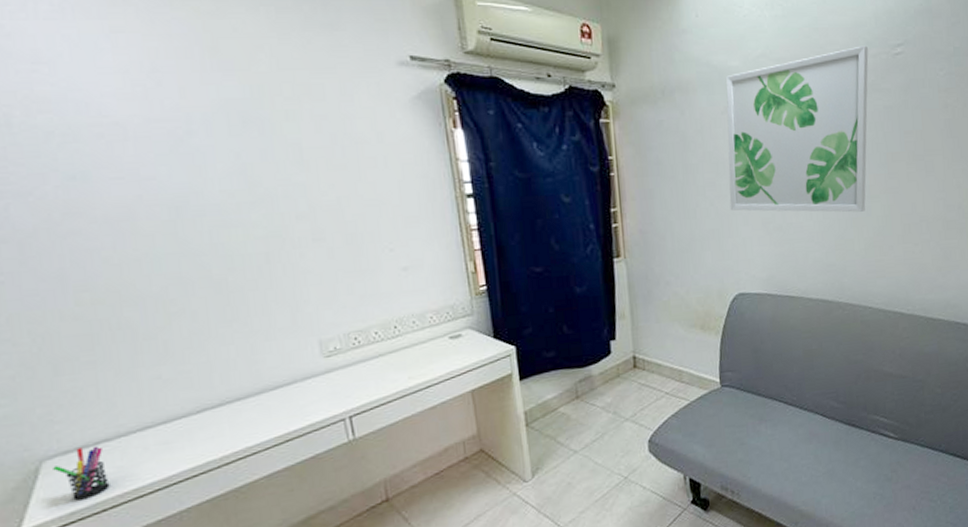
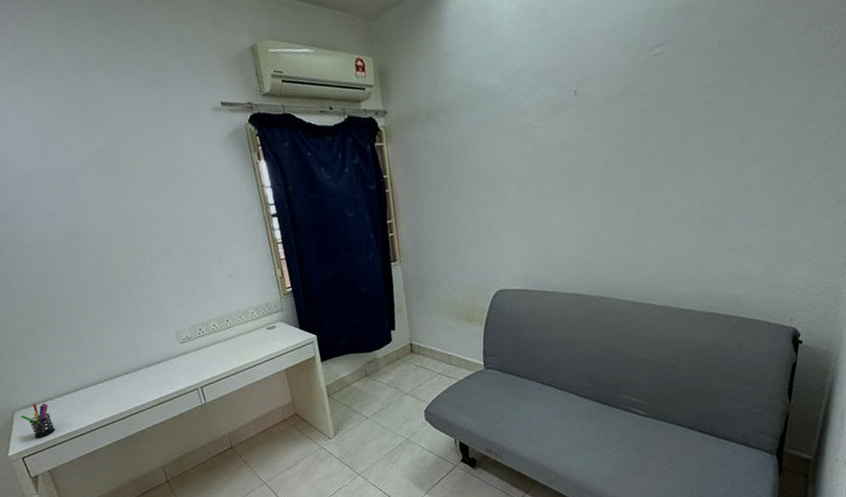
wall art: present [726,46,869,212] -> none [486,50,626,217]

